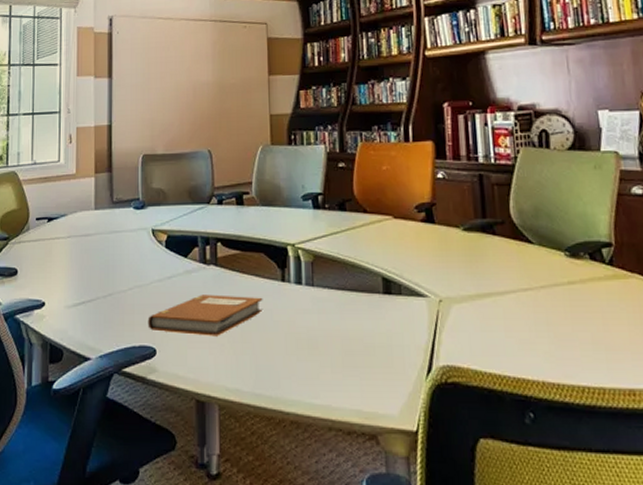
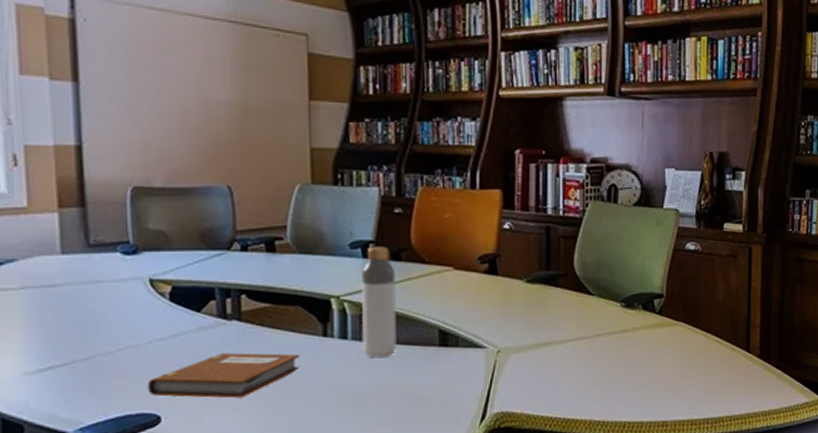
bottle: none [312,198,345,304] -> present [362,246,397,359]

